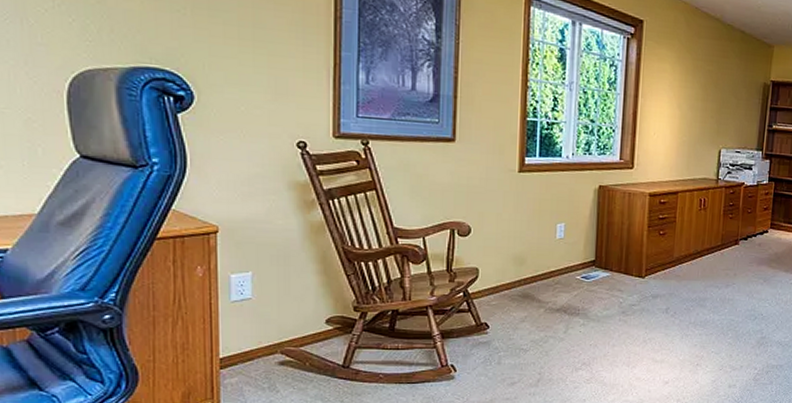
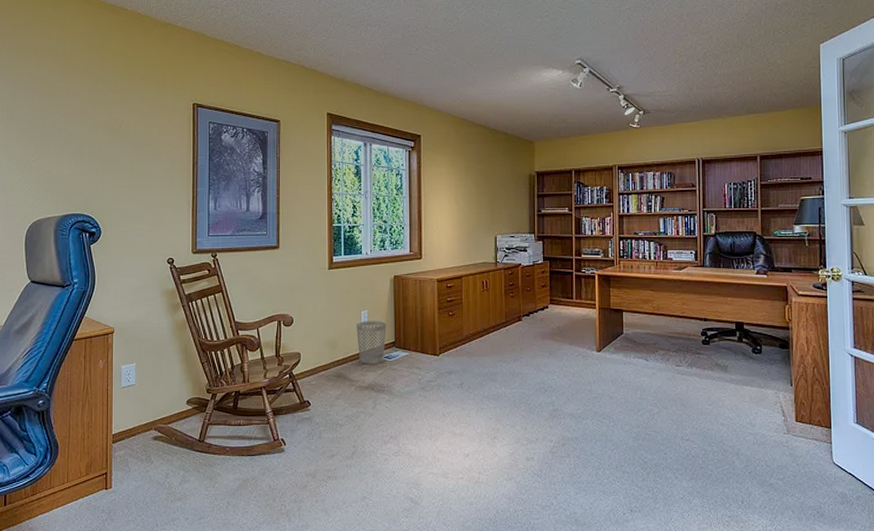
wastebasket: none [550,235,586,285] -> present [357,321,386,364]

